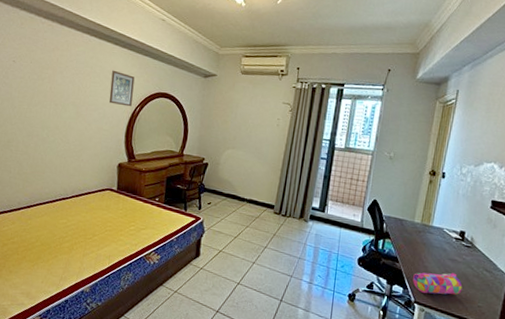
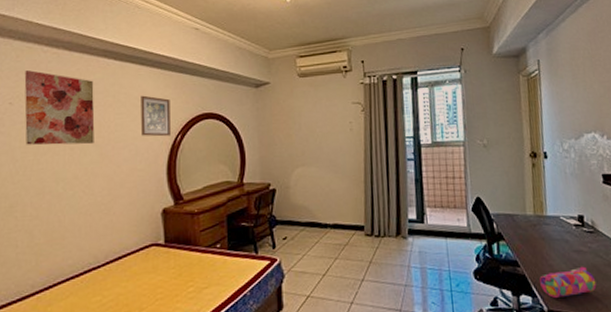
wall art: none [22,36,77,104] -> present [24,70,95,145]

